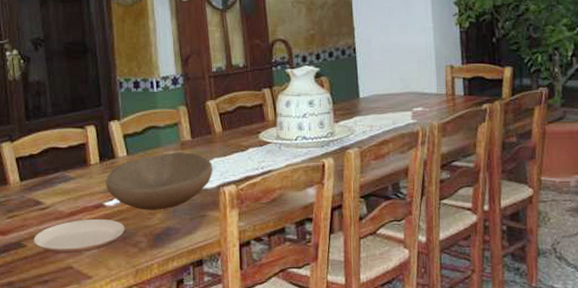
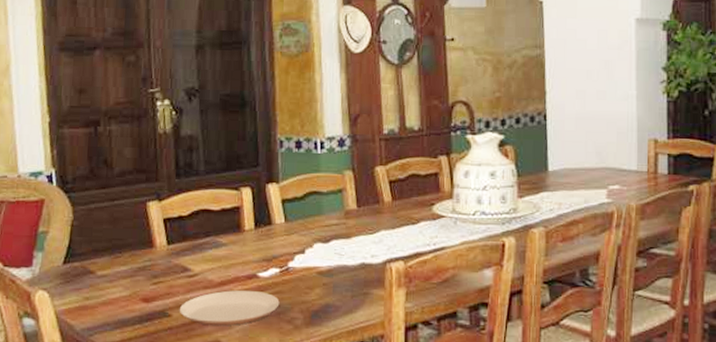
bowl: present [106,152,213,210] -> none [260,222,380,285]

